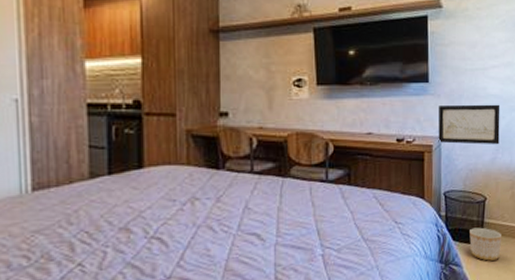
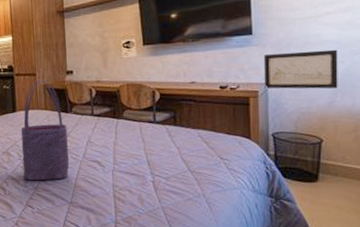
tote bag: none [149,122,219,267] -> present [20,79,70,180]
planter: present [469,227,501,261] -> none [303,167,343,200]

